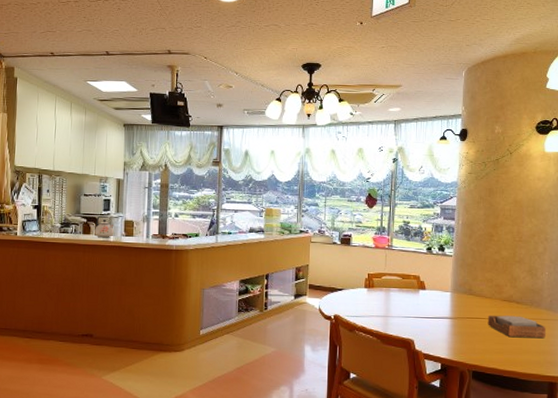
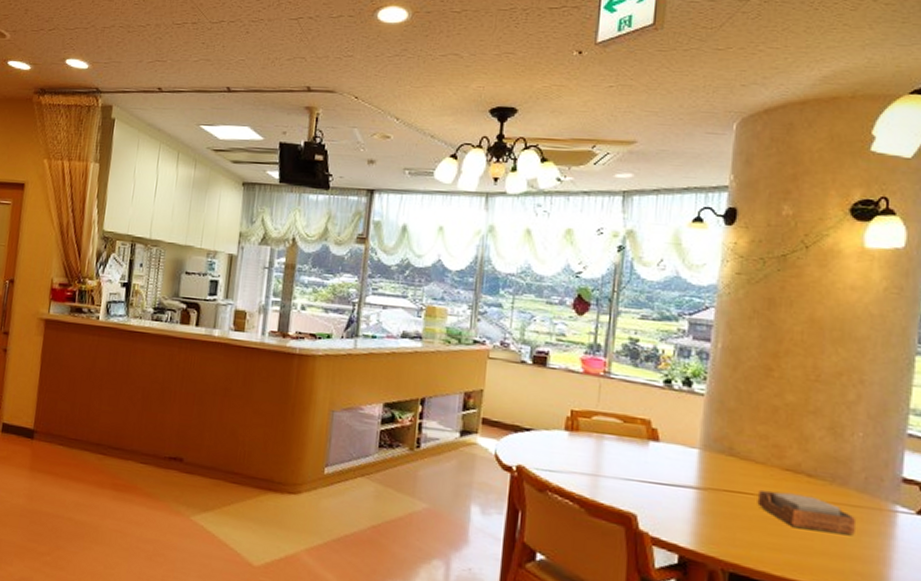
kettle: present [94,215,114,238] -> none [195,301,221,332]

